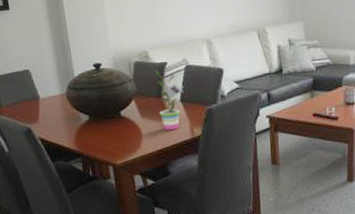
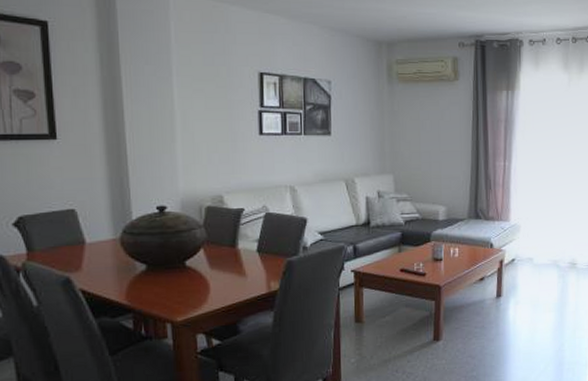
potted plant: present [154,70,184,130] -> none [229,216,262,283]

